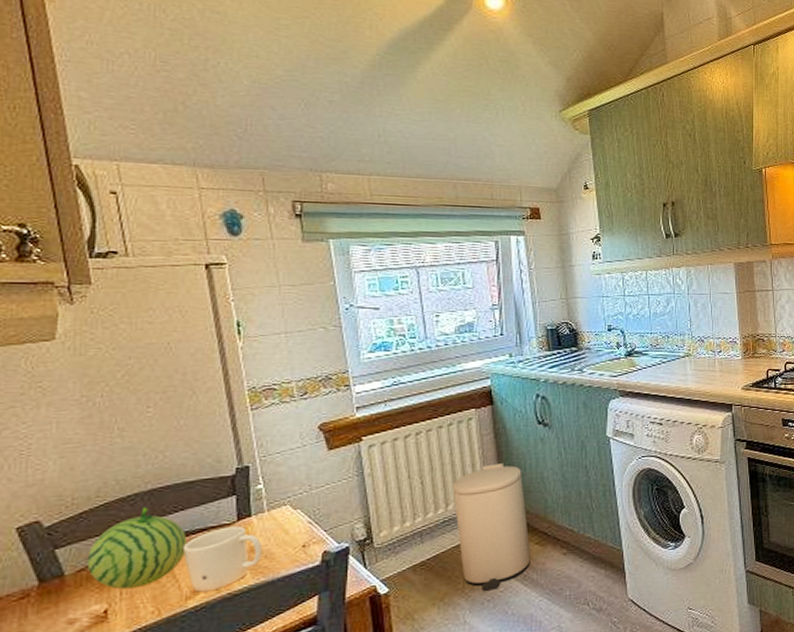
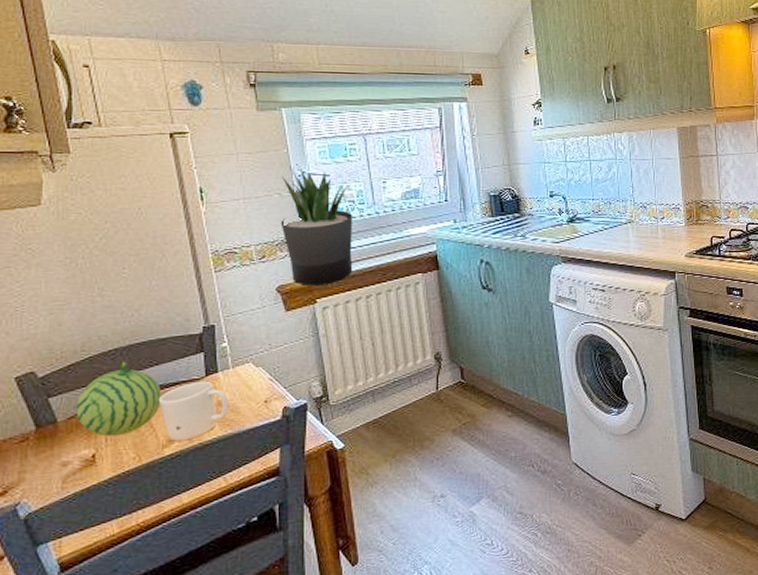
planter: none [325,298,404,423] -> present [281,166,353,286]
pedal bin: present [452,463,531,591] -> none [402,327,477,450]

